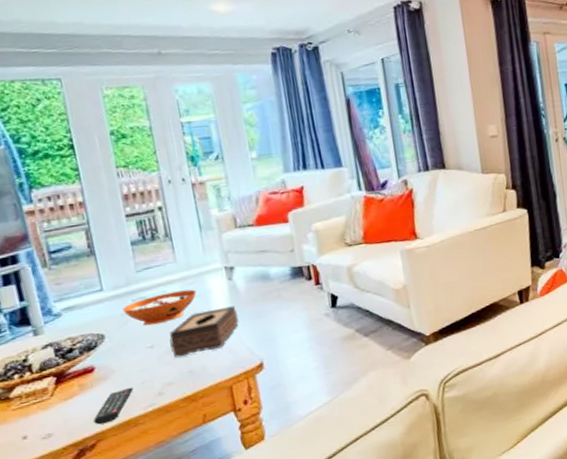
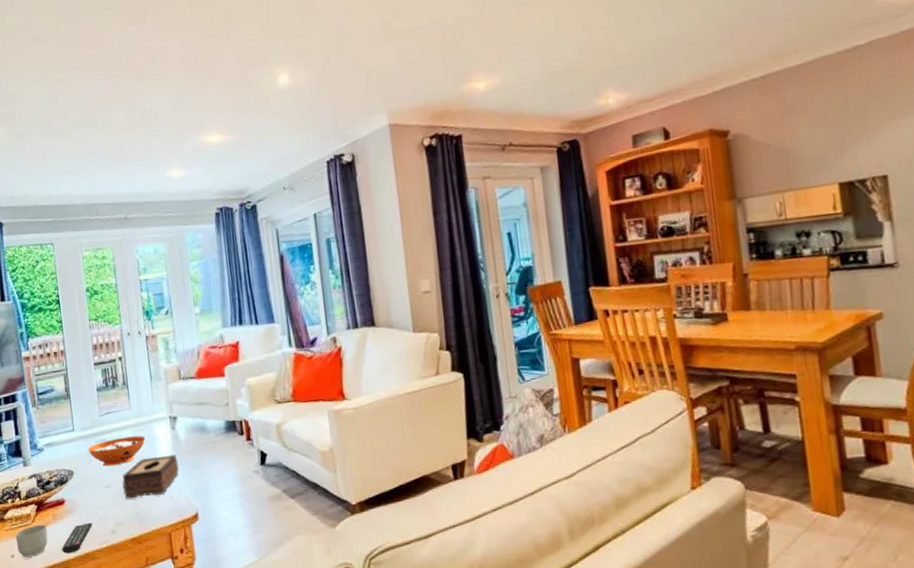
mug: none [26,396,75,437] -> present [15,524,48,557]

